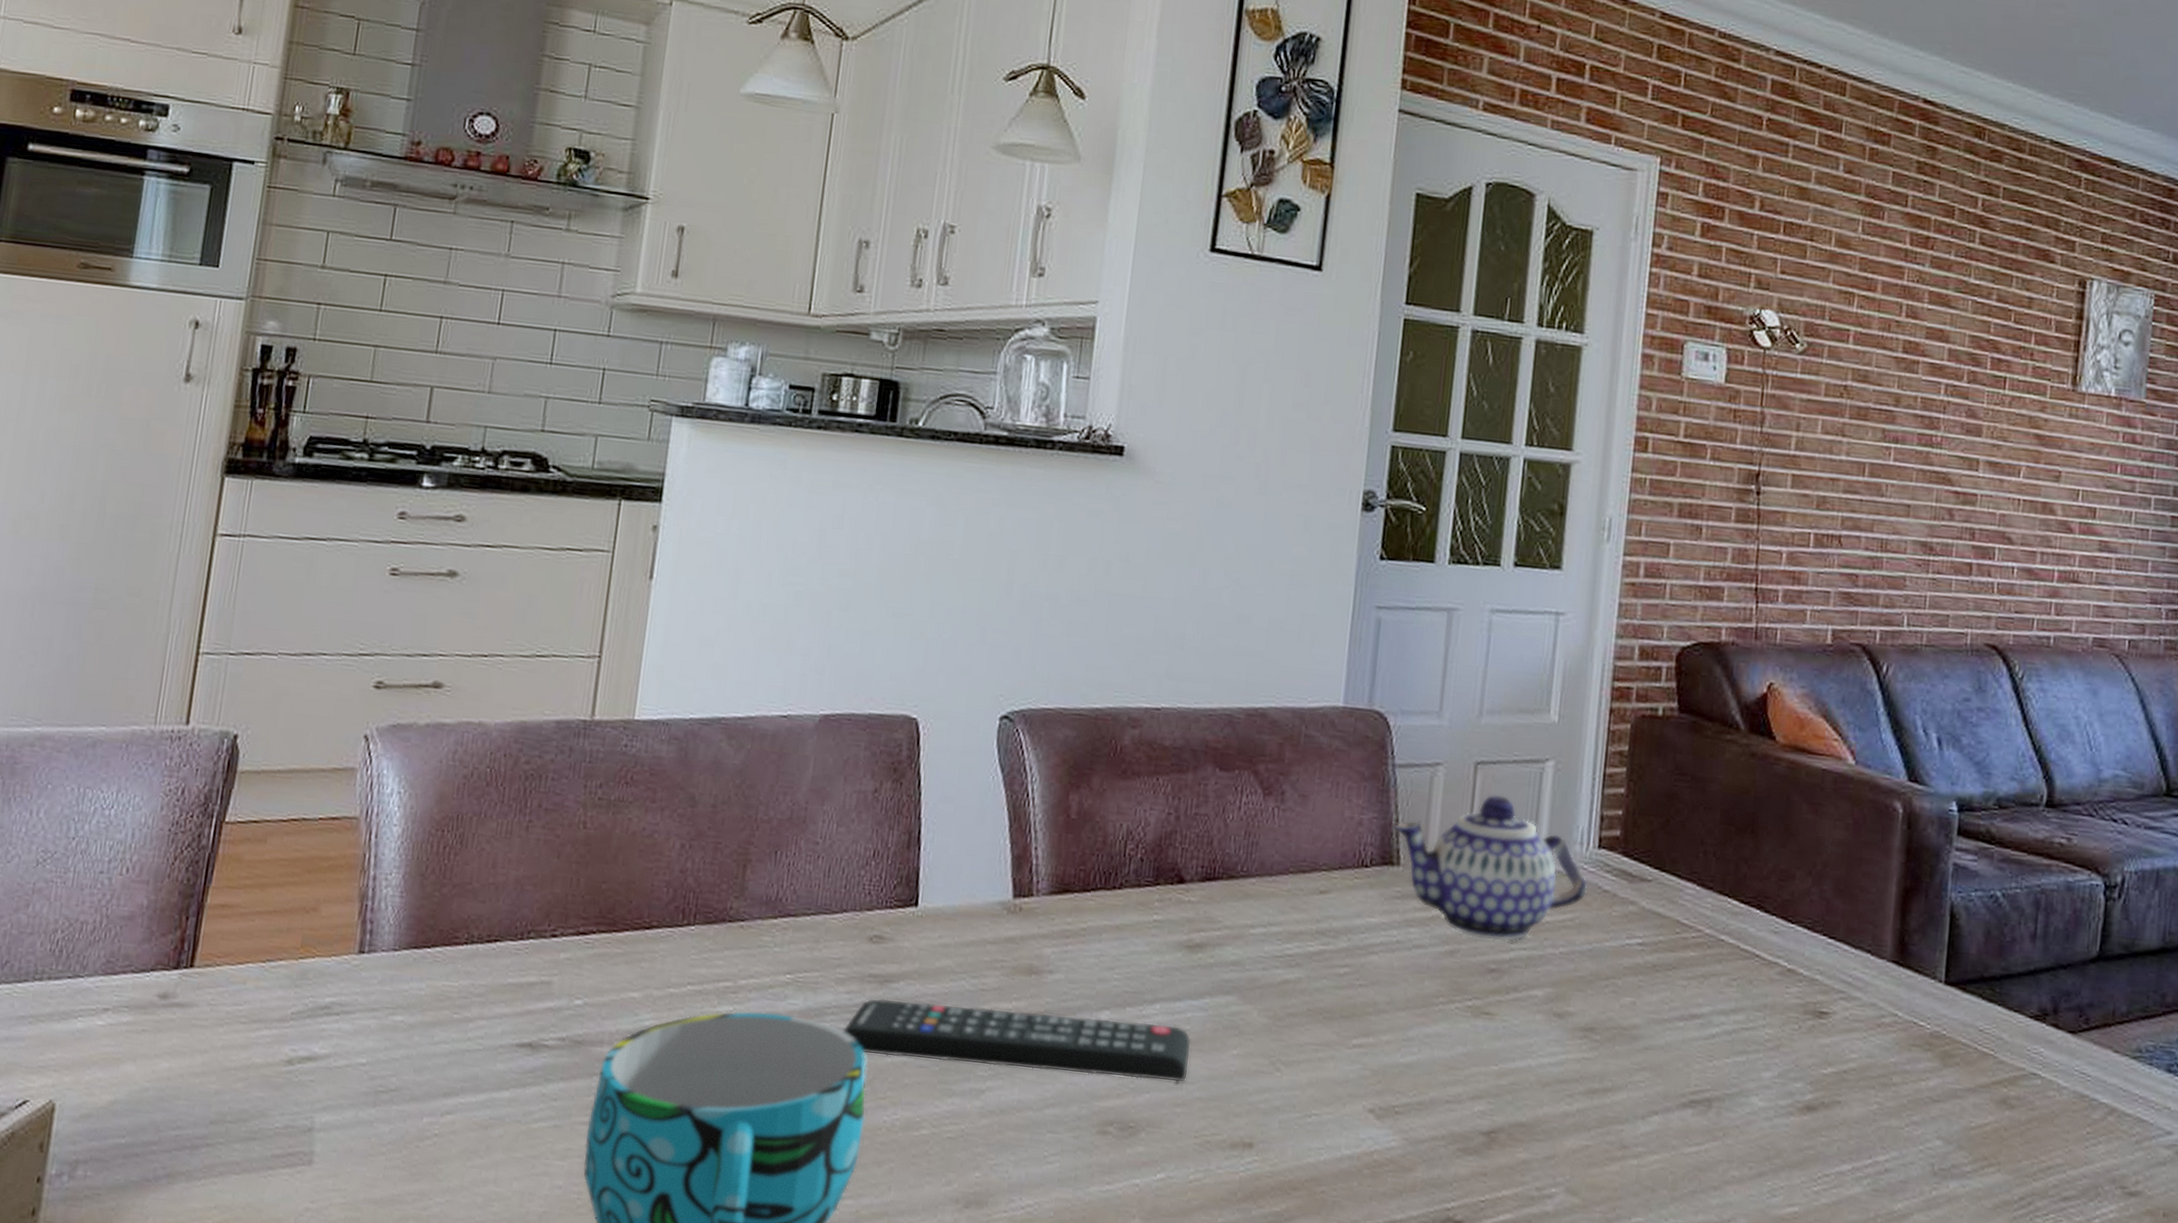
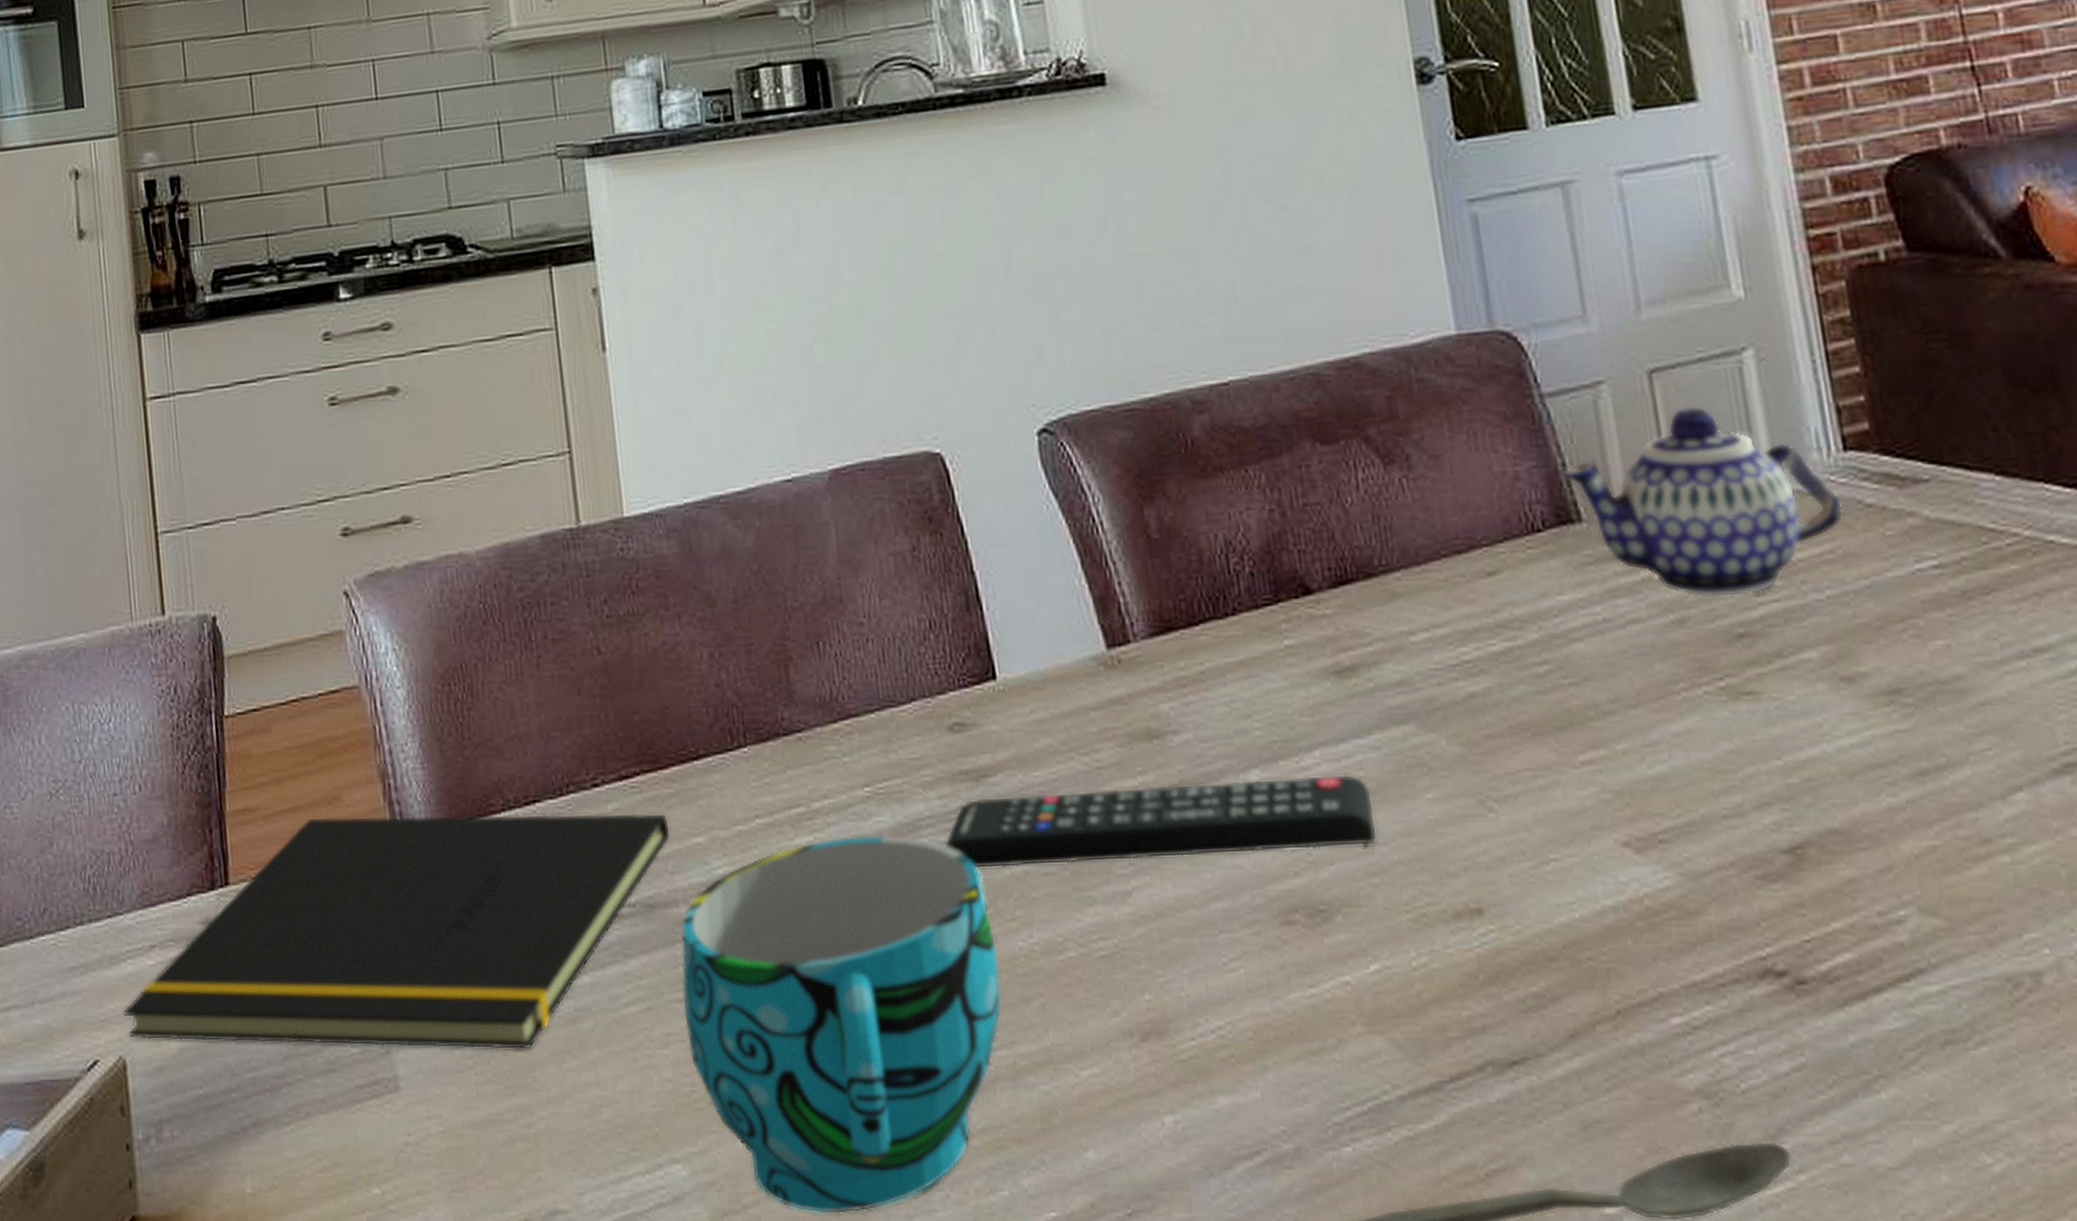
notepad: none [62,923,612,1146] -> present [123,812,671,1050]

